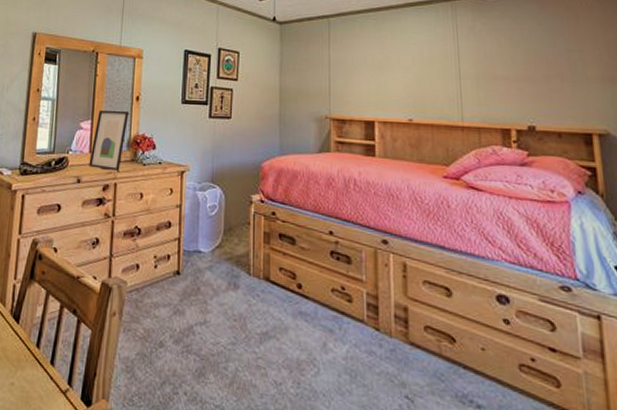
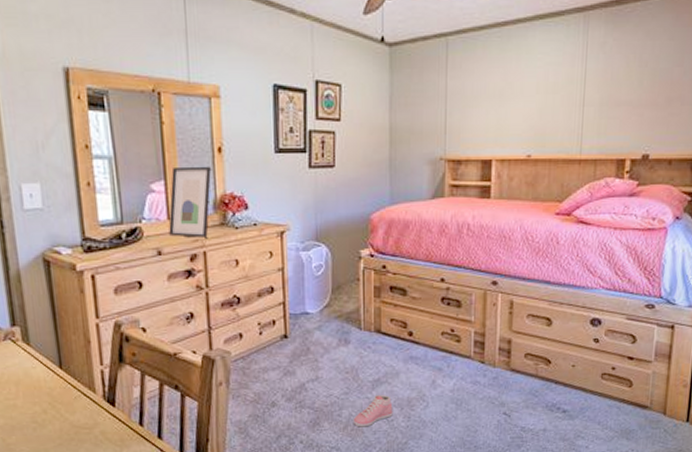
sneaker: none [239,349,281,388] -> present [353,394,393,427]

